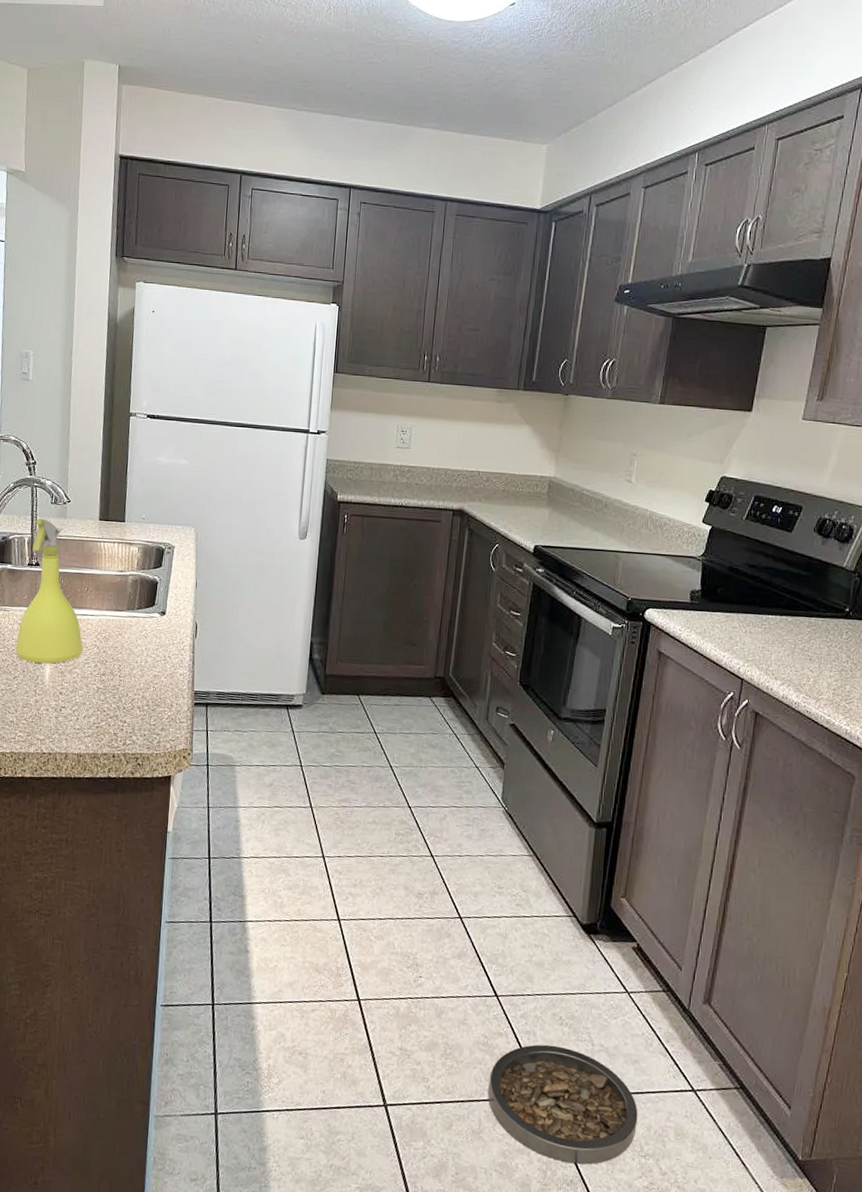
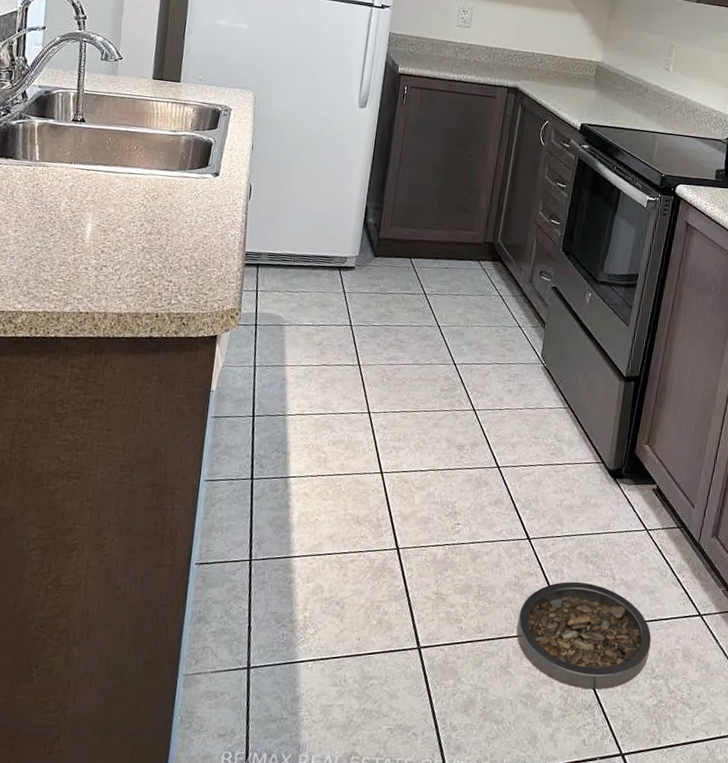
spray bottle: present [15,518,83,664] -> none [54,74,129,222]

